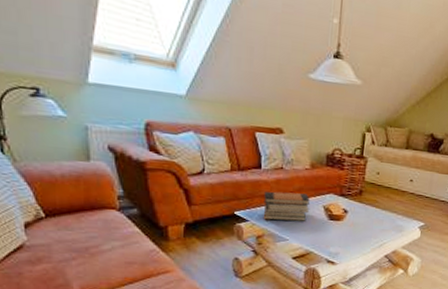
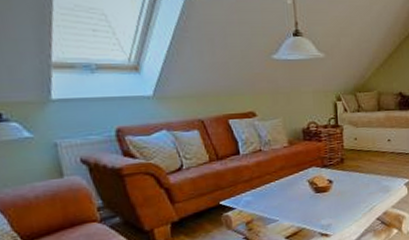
book stack: present [263,191,311,221] -> none [247,171,295,205]

